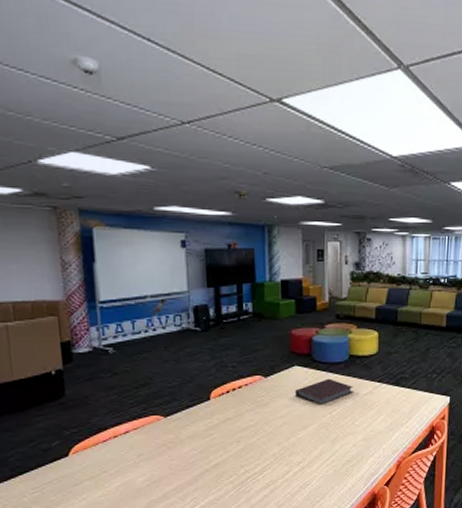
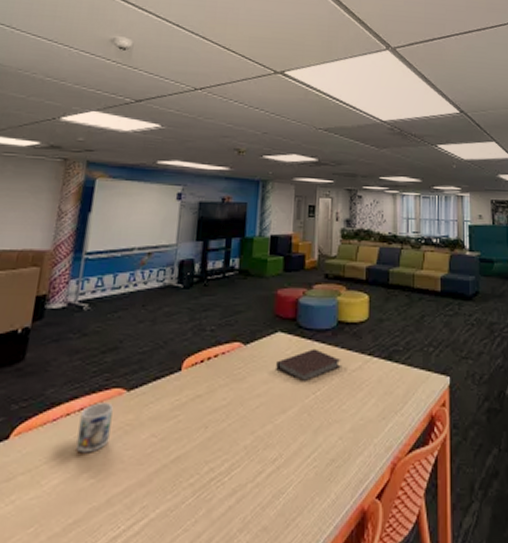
mug: none [127,427,156,464] -> present [76,403,113,453]

